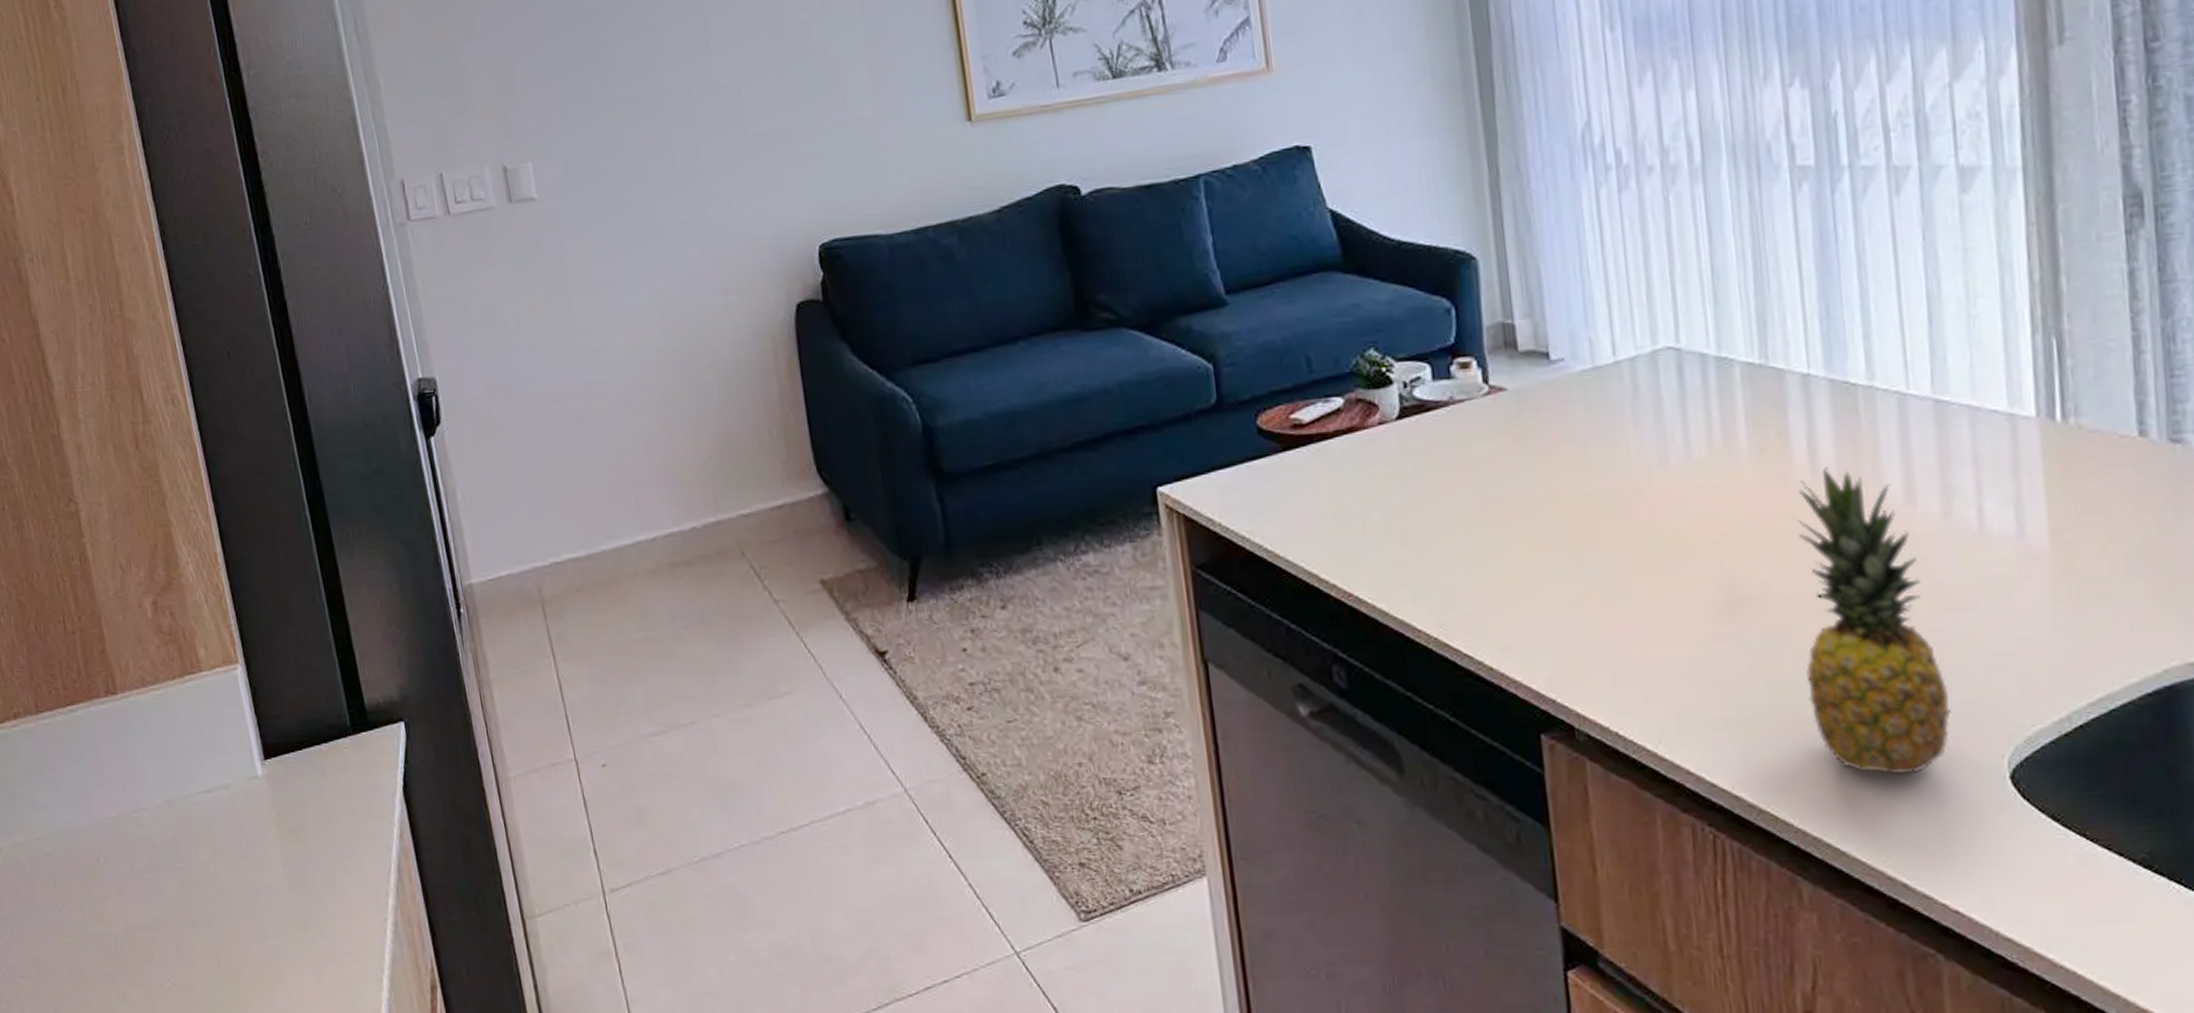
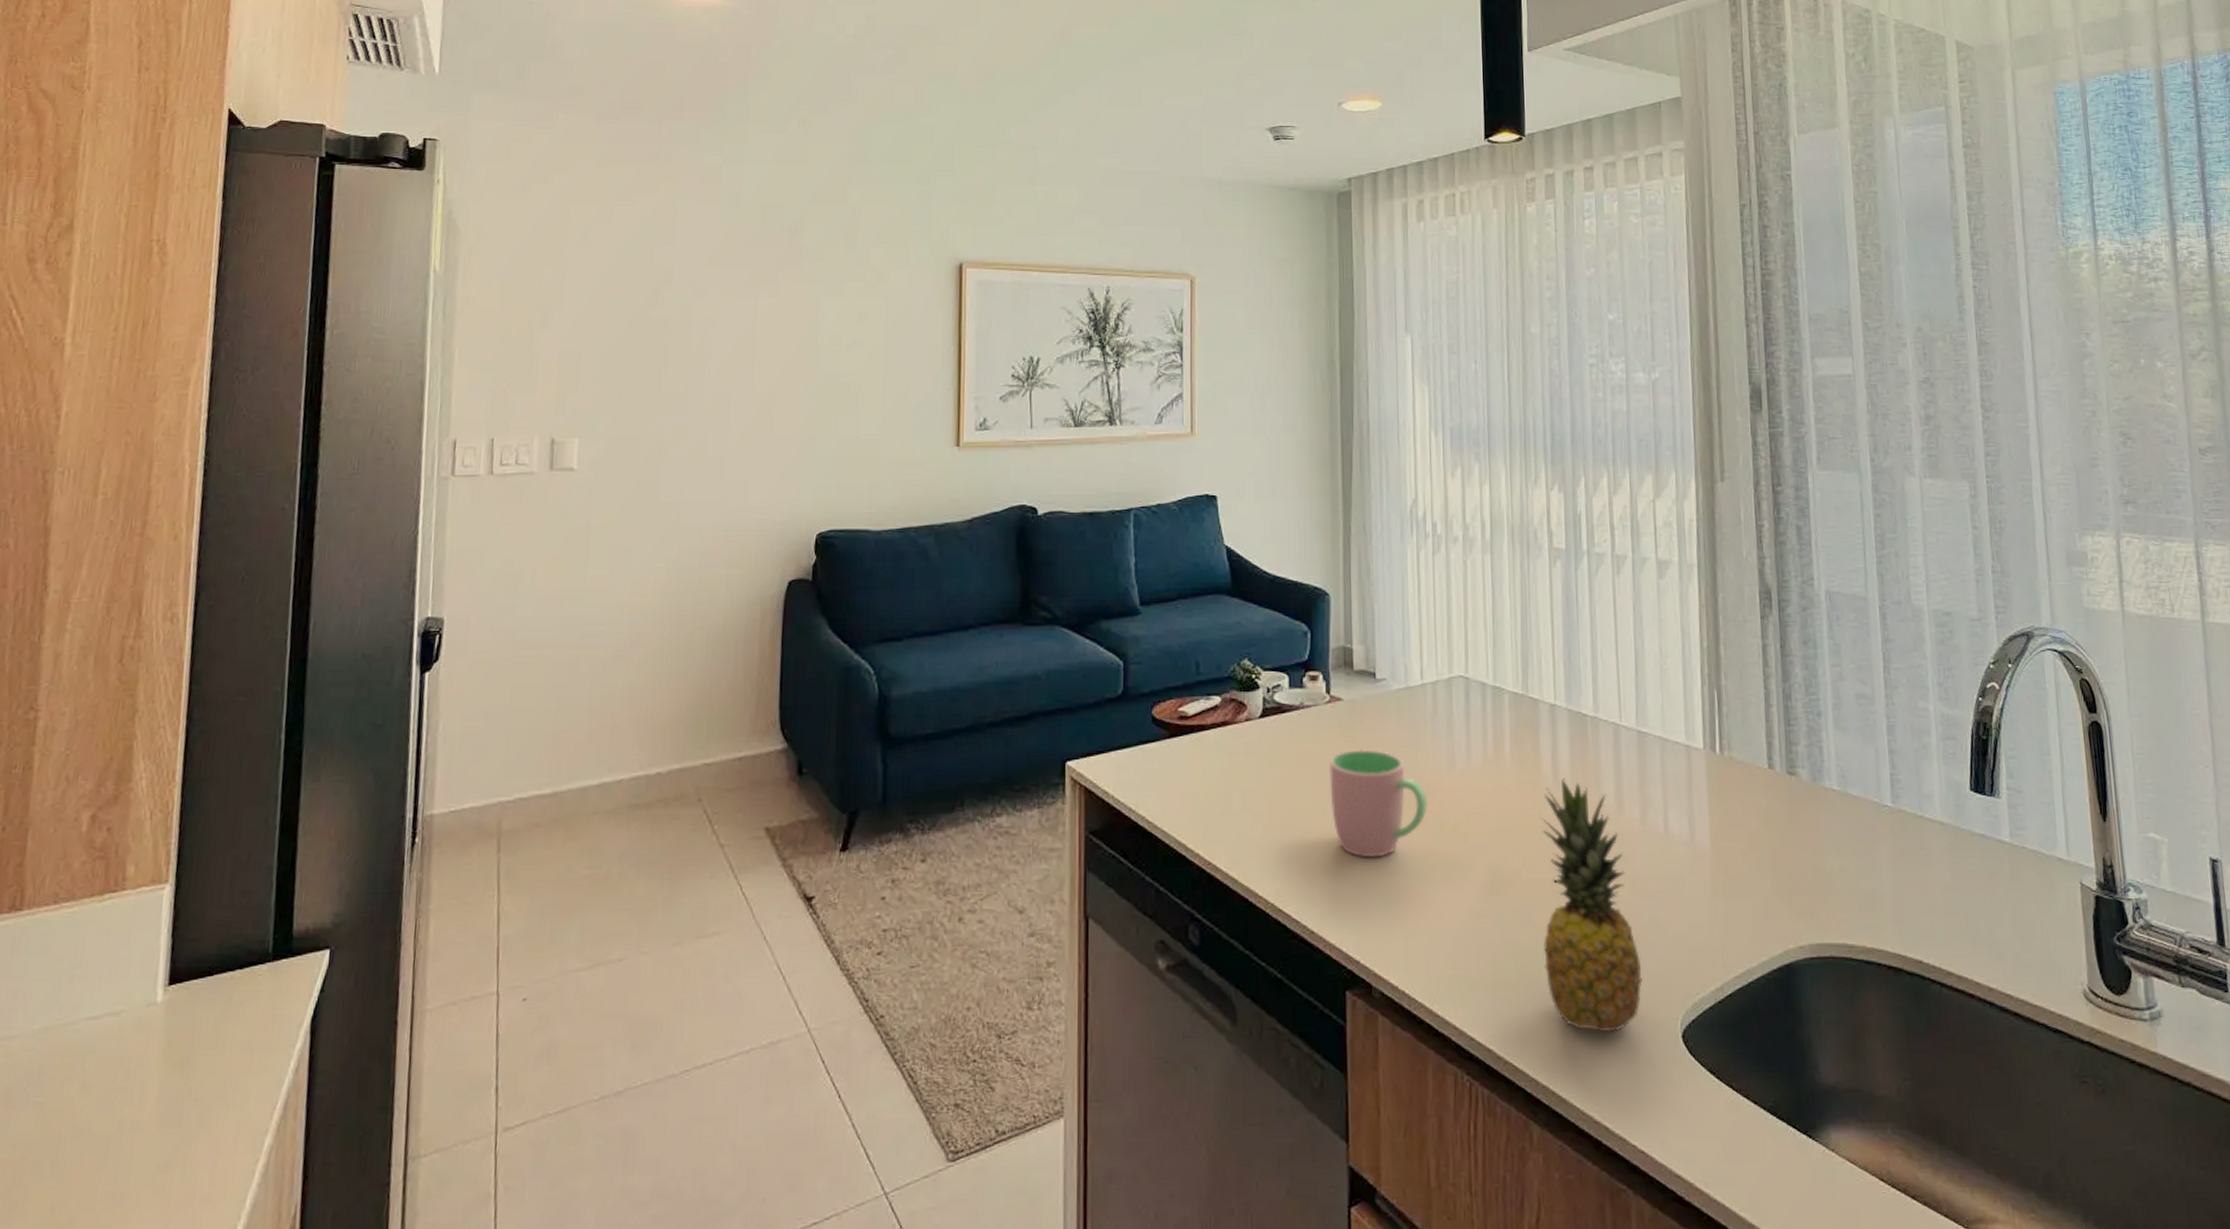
cup: none [1495,447,1635,580] -> present [1330,748,1429,858]

